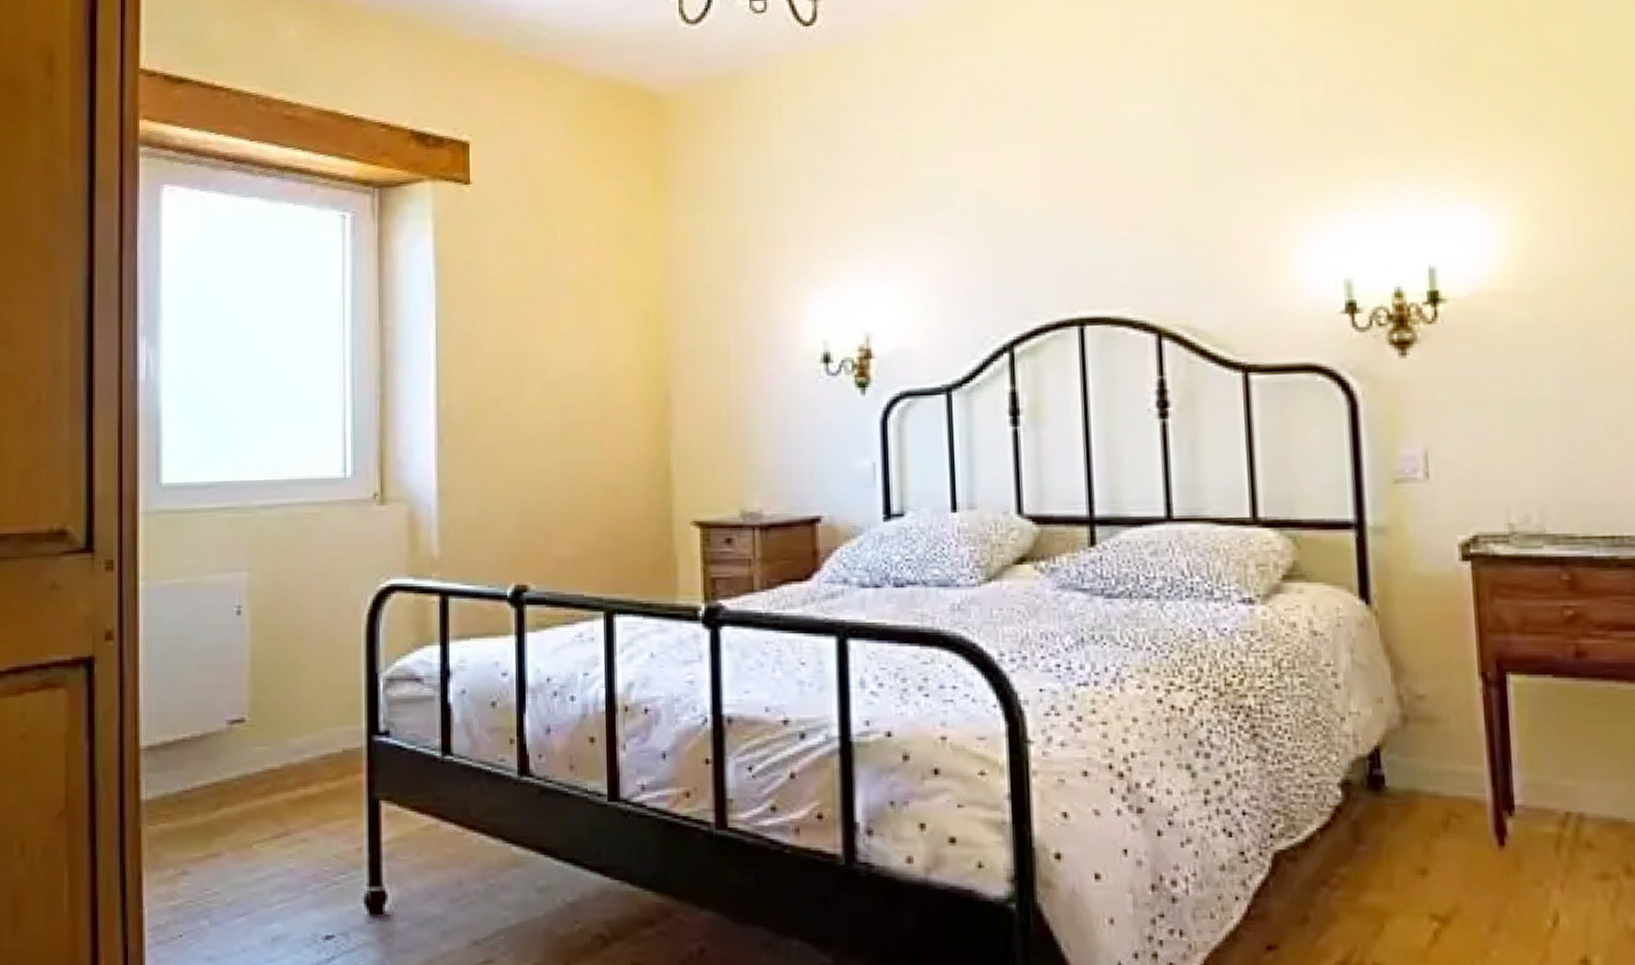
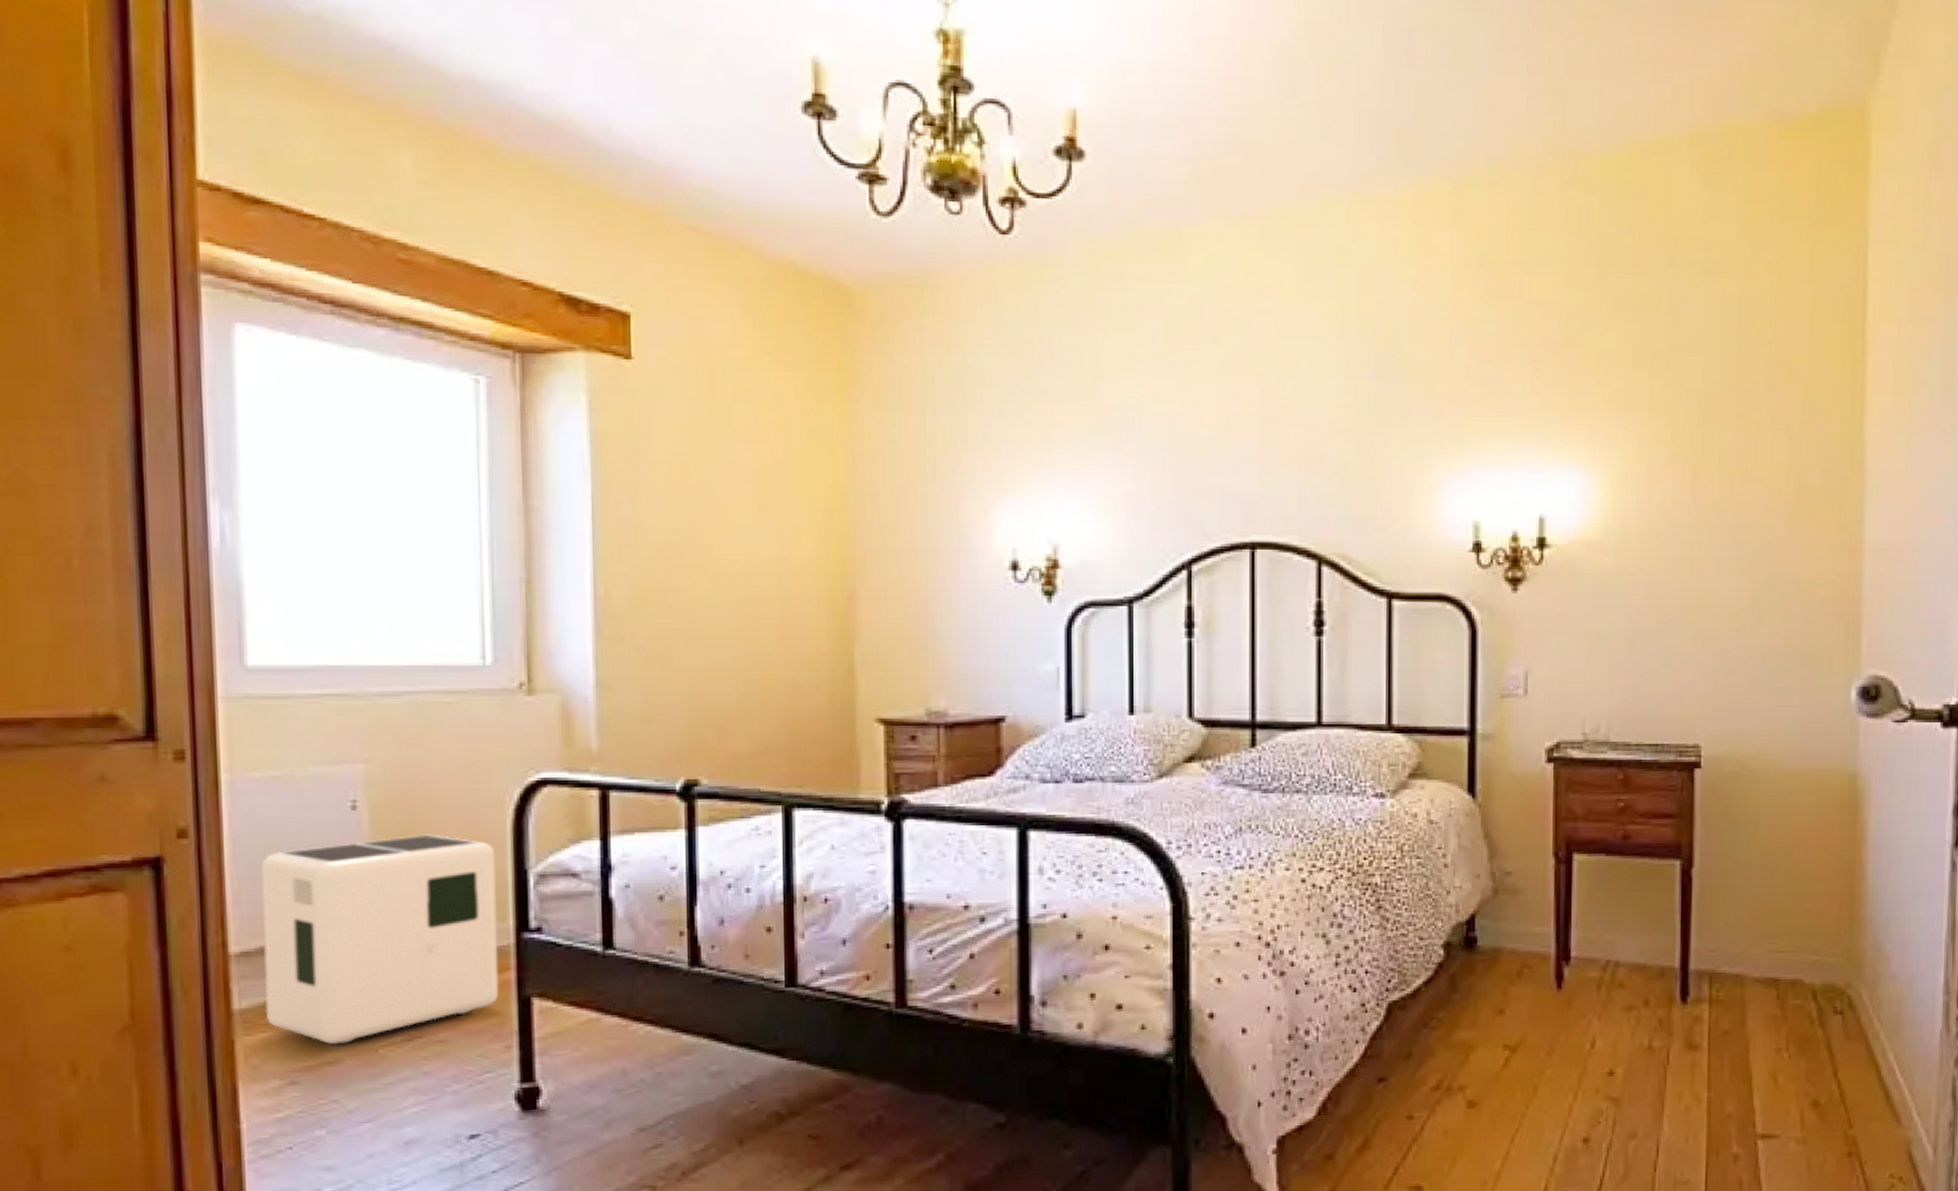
air purifier: none [165,638,353,837] -> present [261,834,499,1044]

